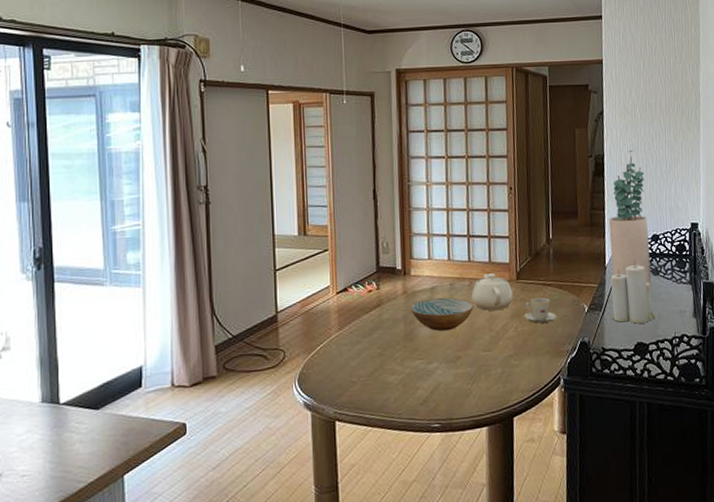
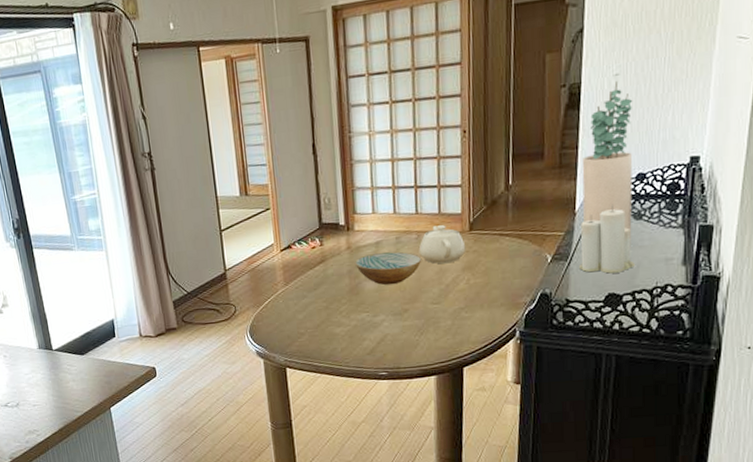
teacup: present [524,297,557,323] -> none [477,248,514,275]

